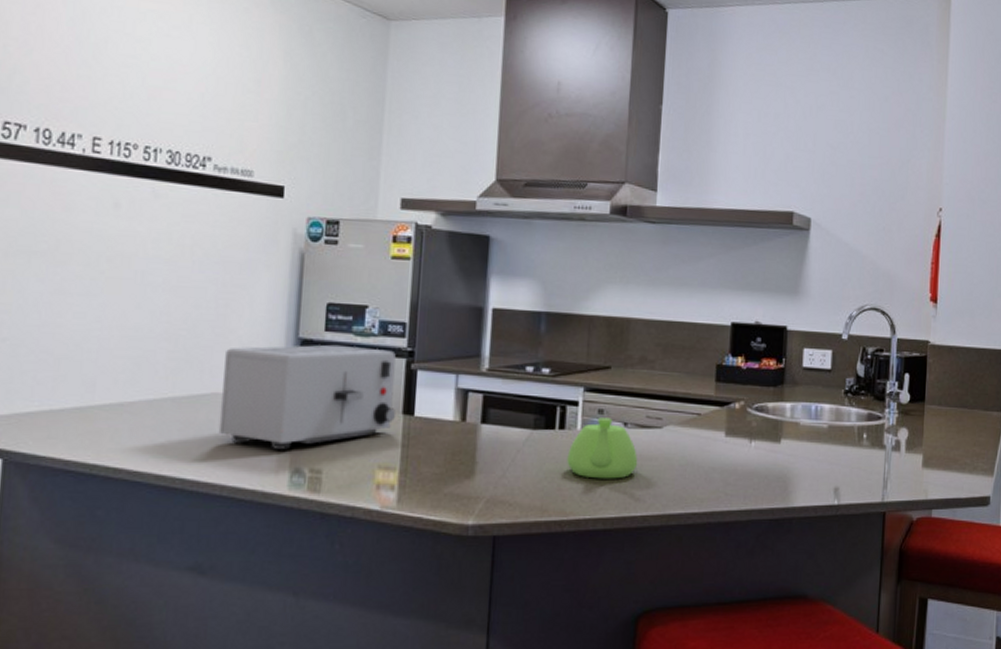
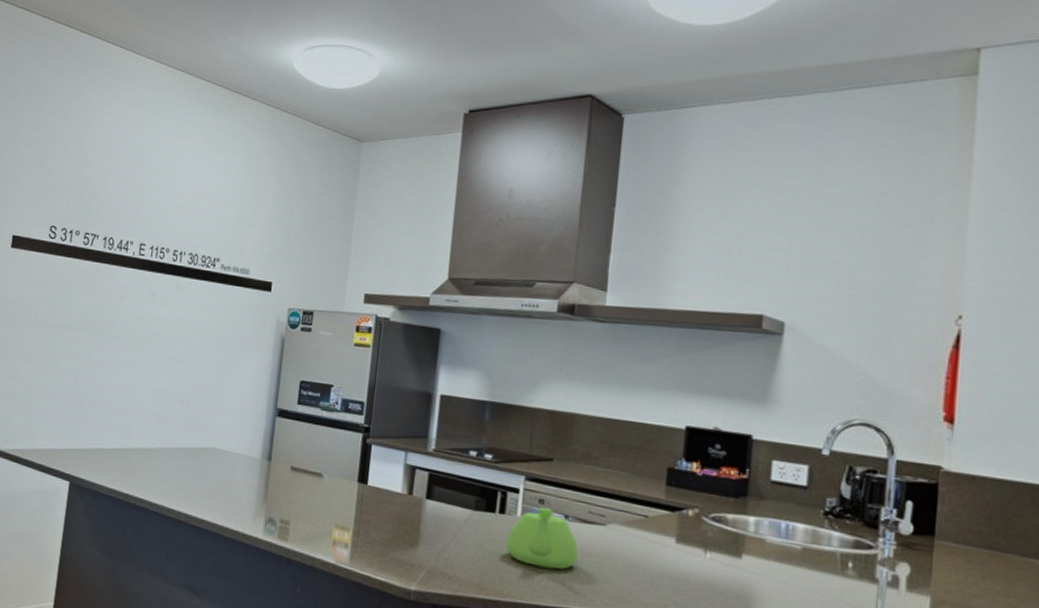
toaster: present [218,344,397,450] -> none [213,411,354,501]

